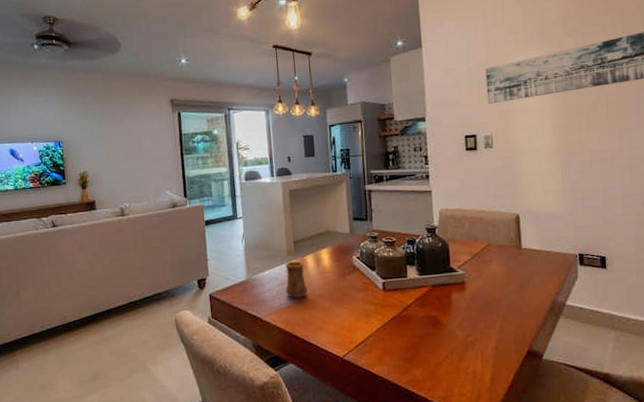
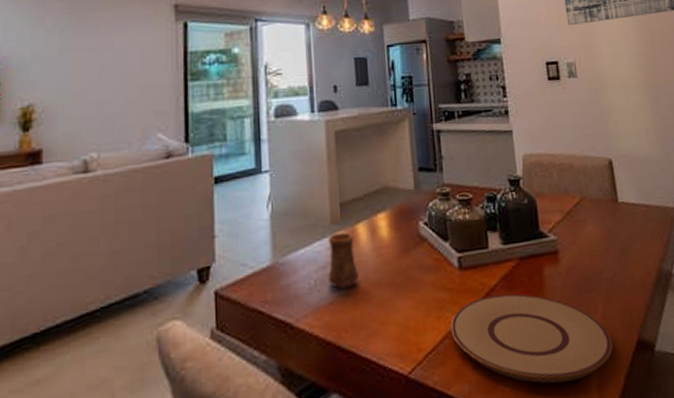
plate: none [375,310,506,373] -> present [450,293,613,384]

